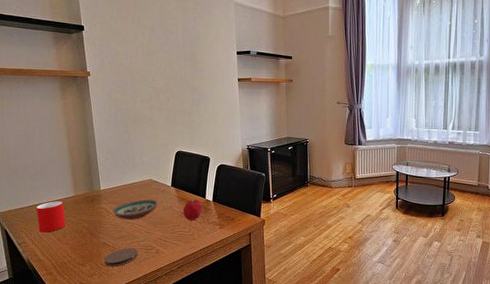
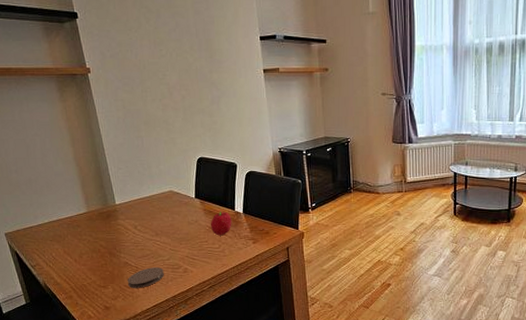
cup: present [36,201,65,233] -> none [46,218,81,253]
decorative bowl: present [113,199,158,220] -> none [132,213,182,236]

